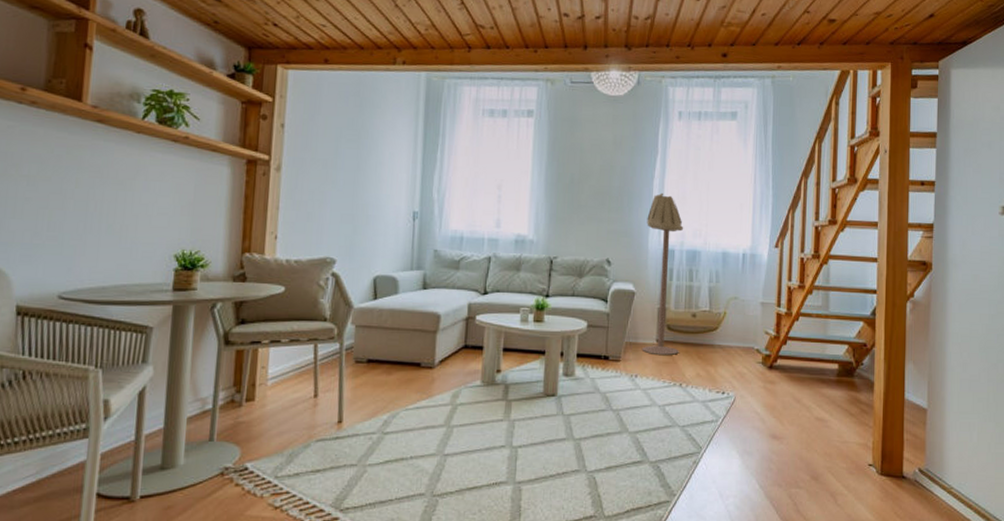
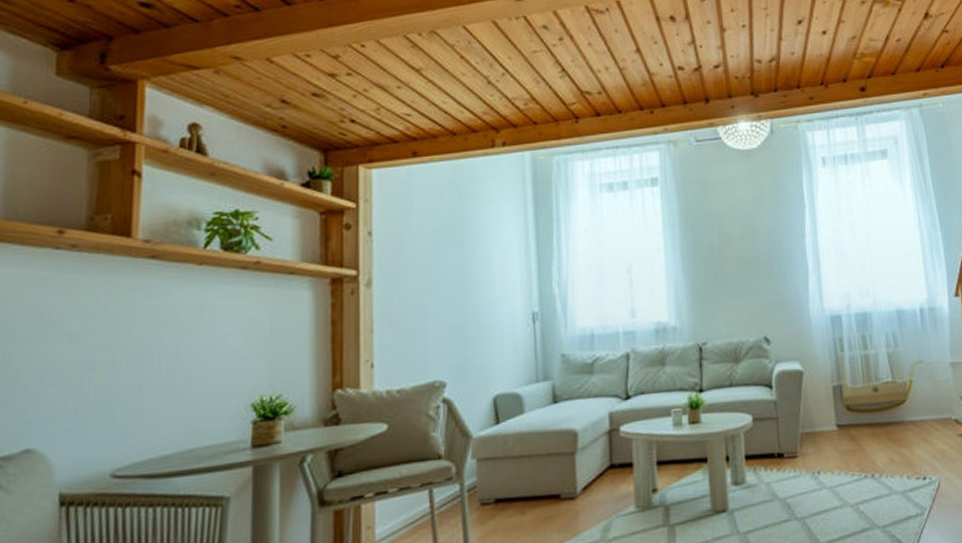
floor lamp: present [642,192,684,356] -> none [804,251,865,444]

